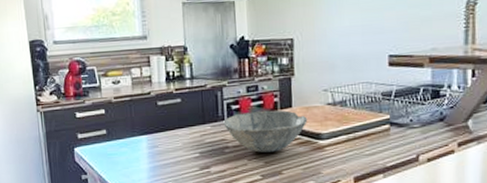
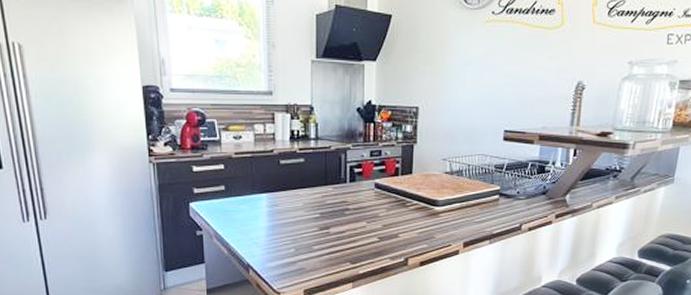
bowl: present [223,110,308,153] -> none [345,175,426,216]

